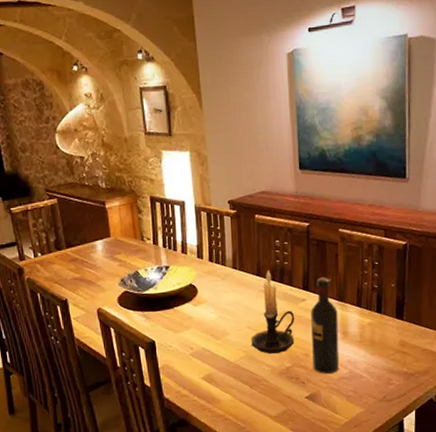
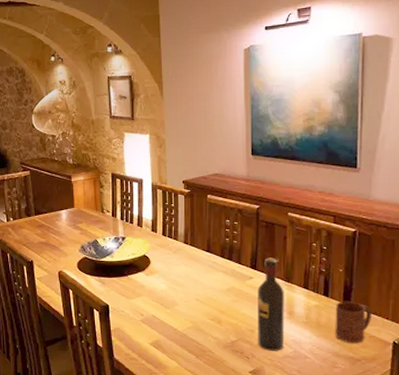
candle holder: present [251,271,295,354] -> none [198,248,242,327]
cup: none [388,316,425,359] -> present [335,301,373,344]

